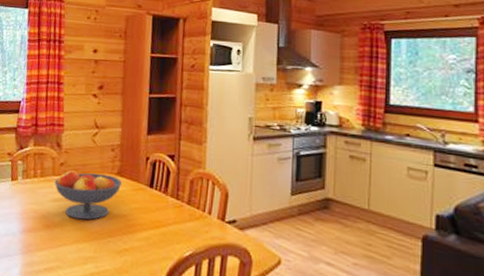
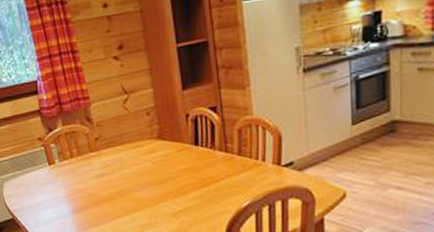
fruit bowl: present [54,170,122,220] -> none [93,140,164,191]

